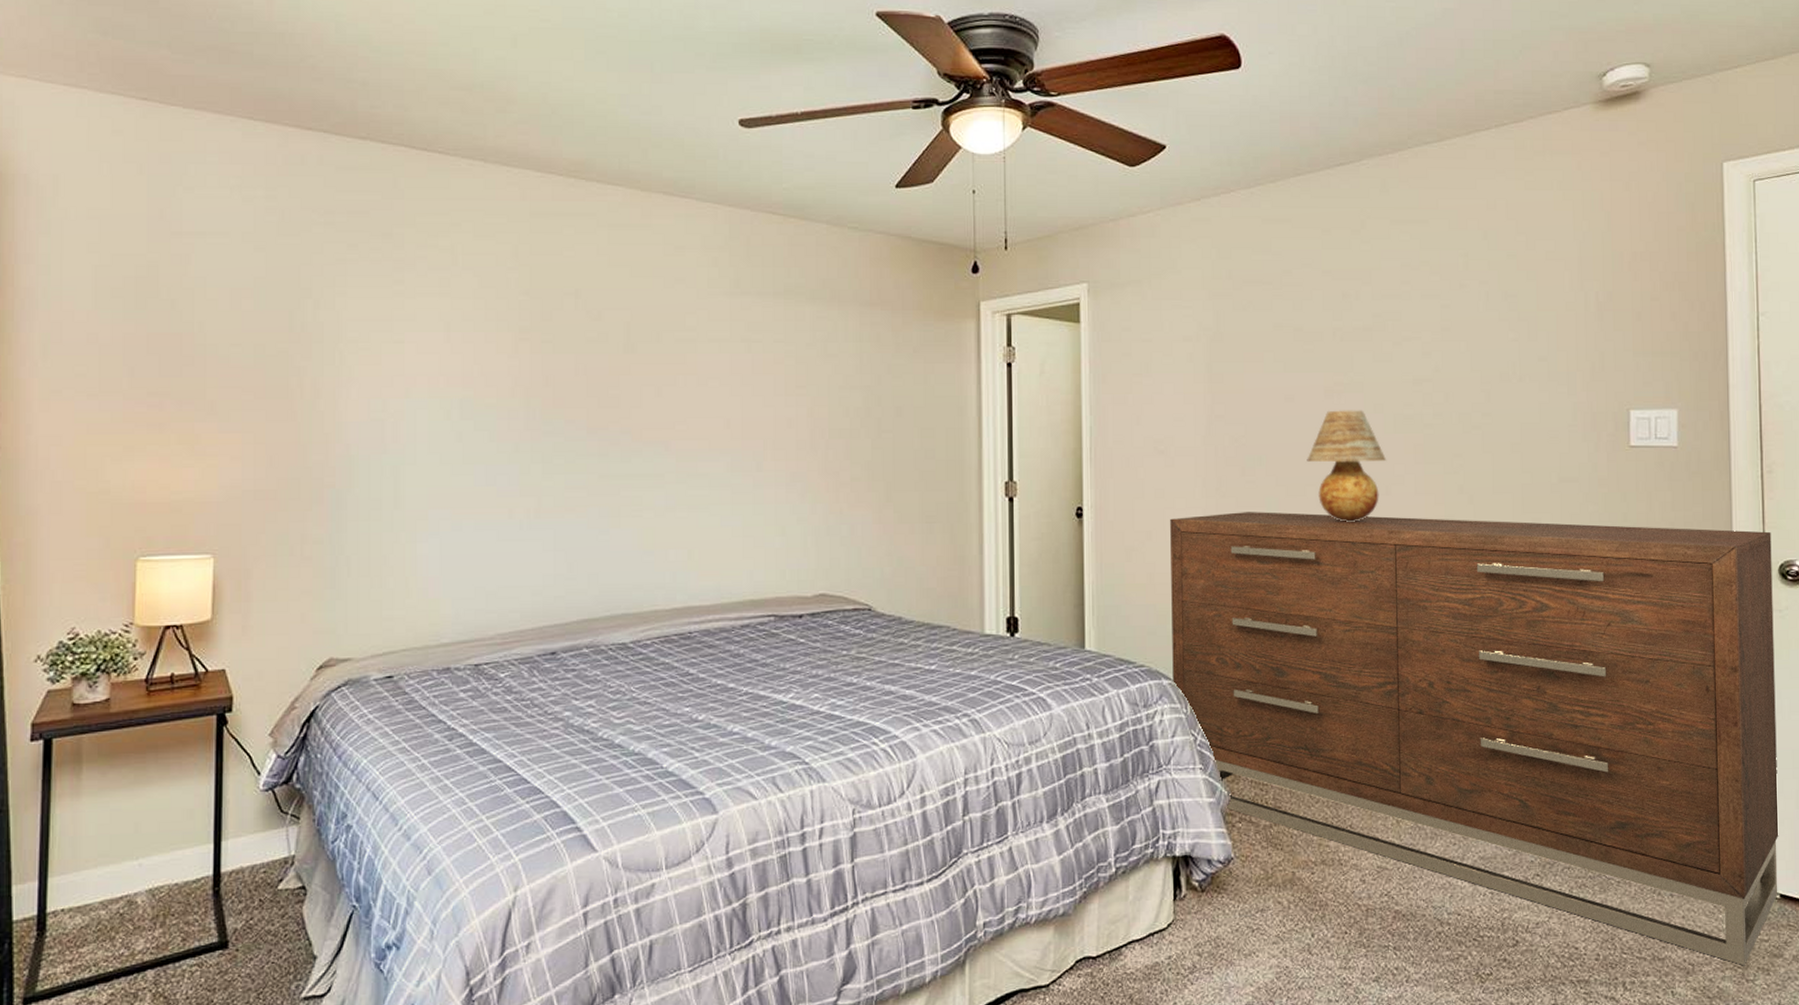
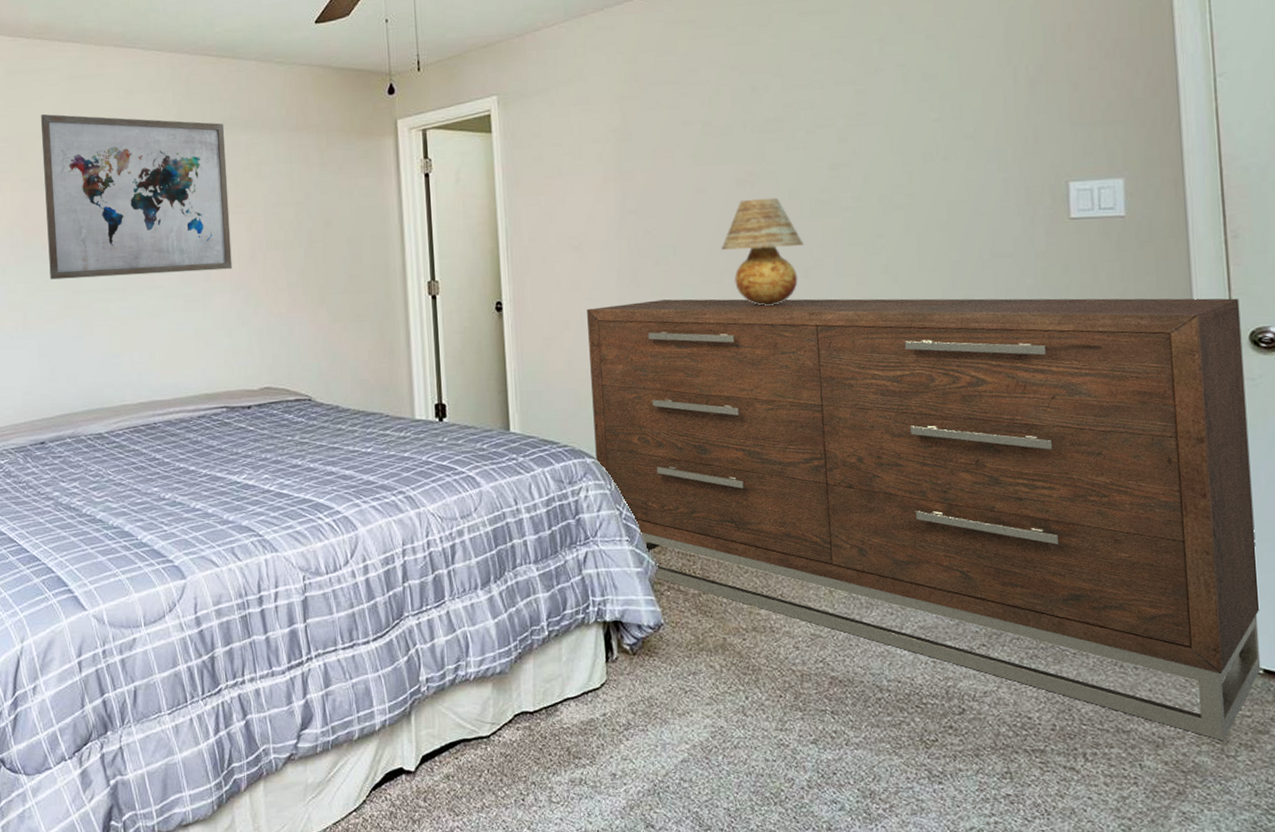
wall art: none [570,265,789,461] -> present [40,114,232,280]

